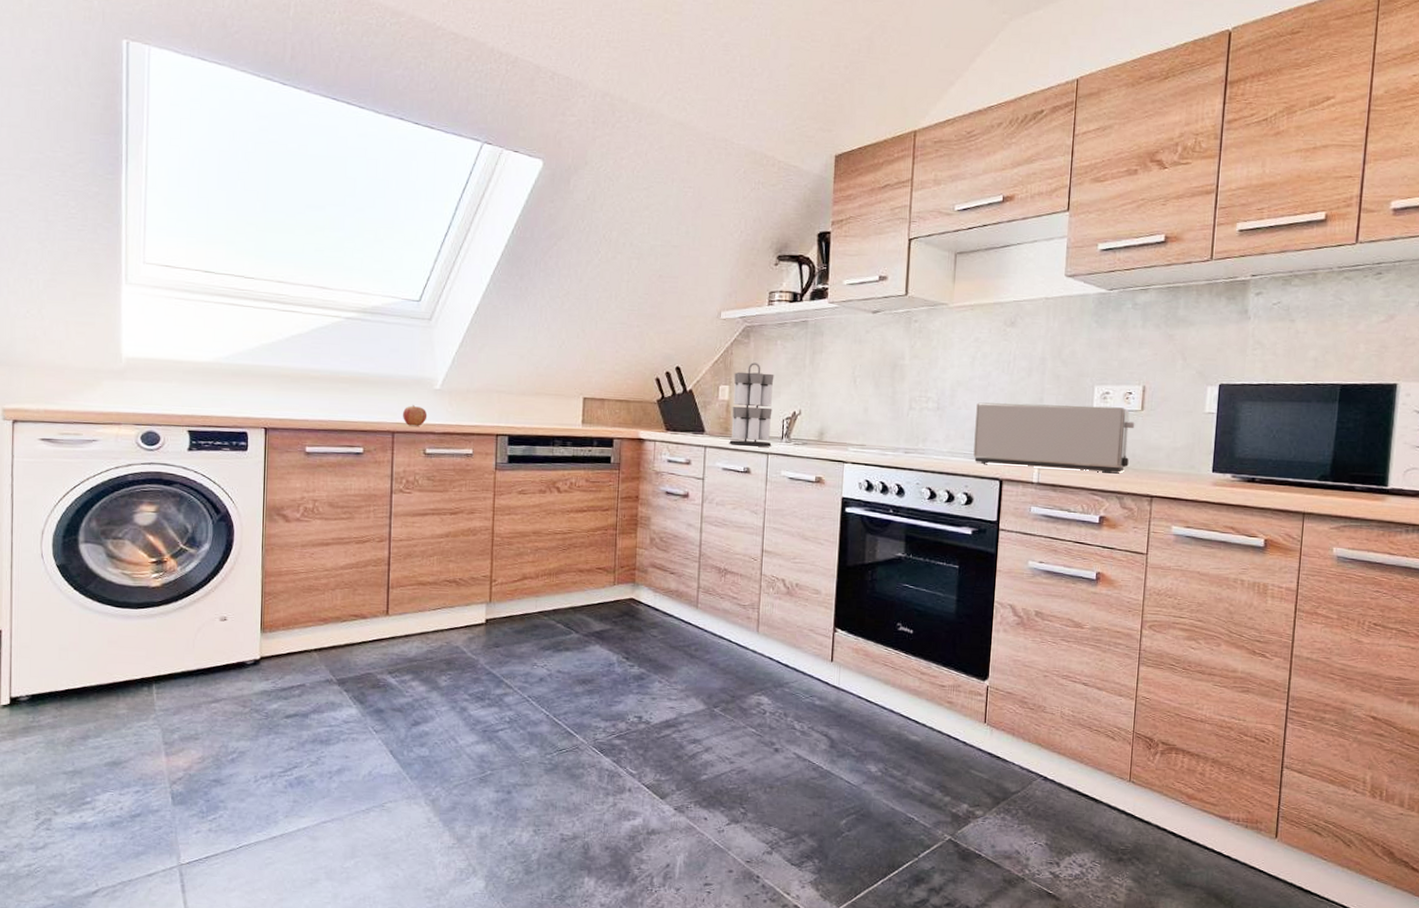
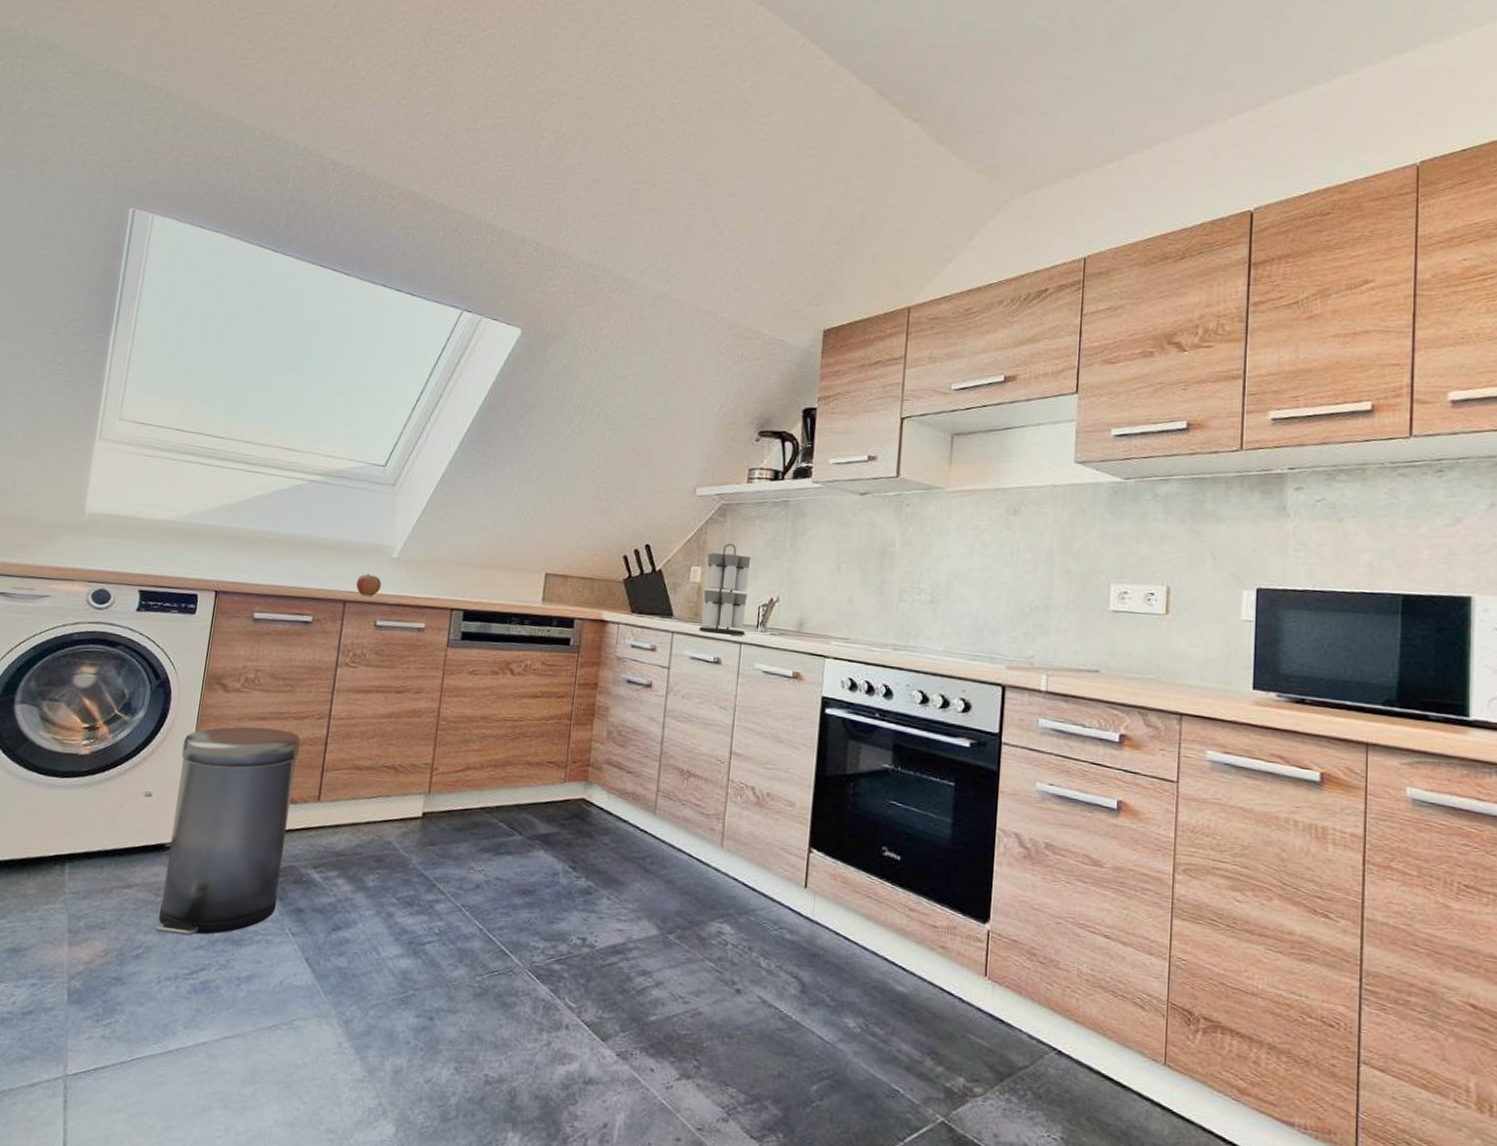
pedal bin: none [246,552,365,740] -> present [155,726,301,937]
toaster: present [973,402,1135,473] -> none [972,597,1159,685]

